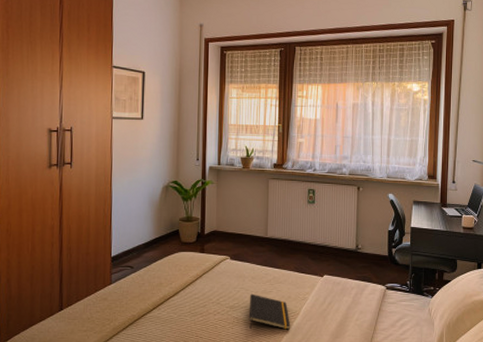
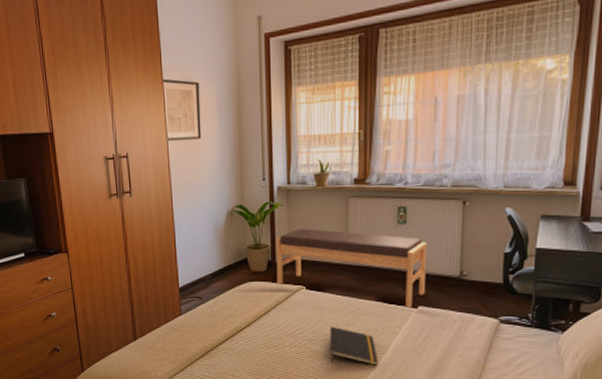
bench: none [204,204,330,277] -> present [276,228,427,308]

